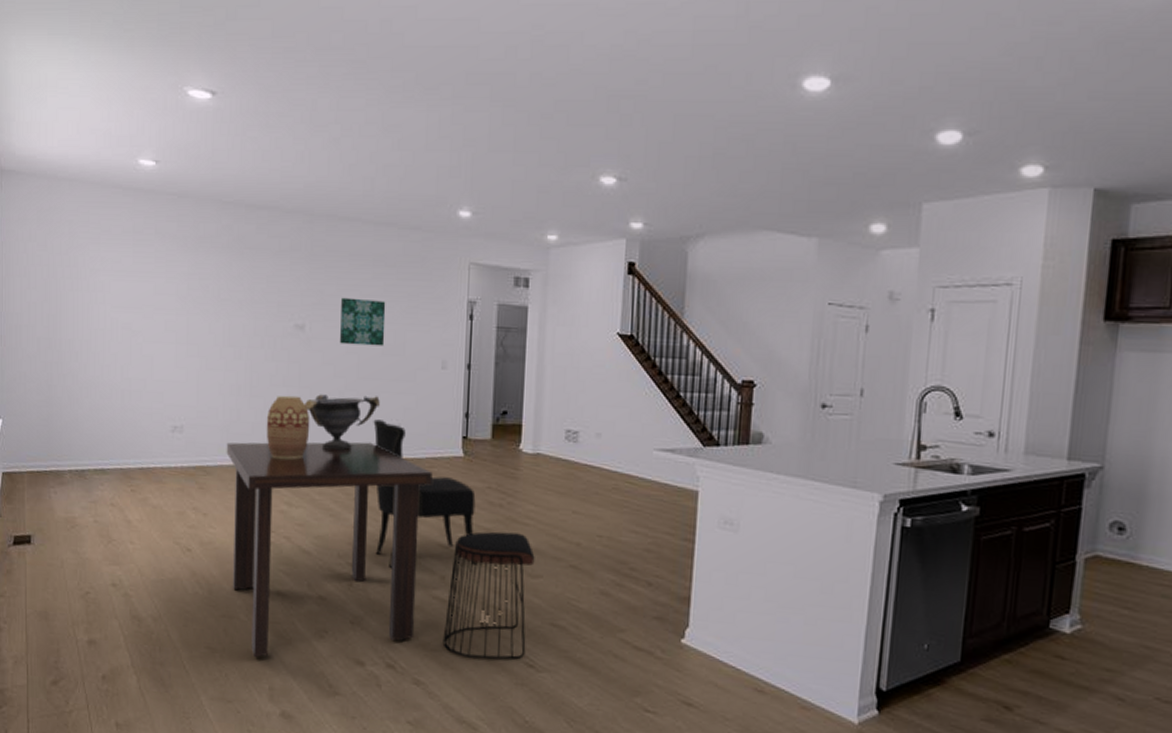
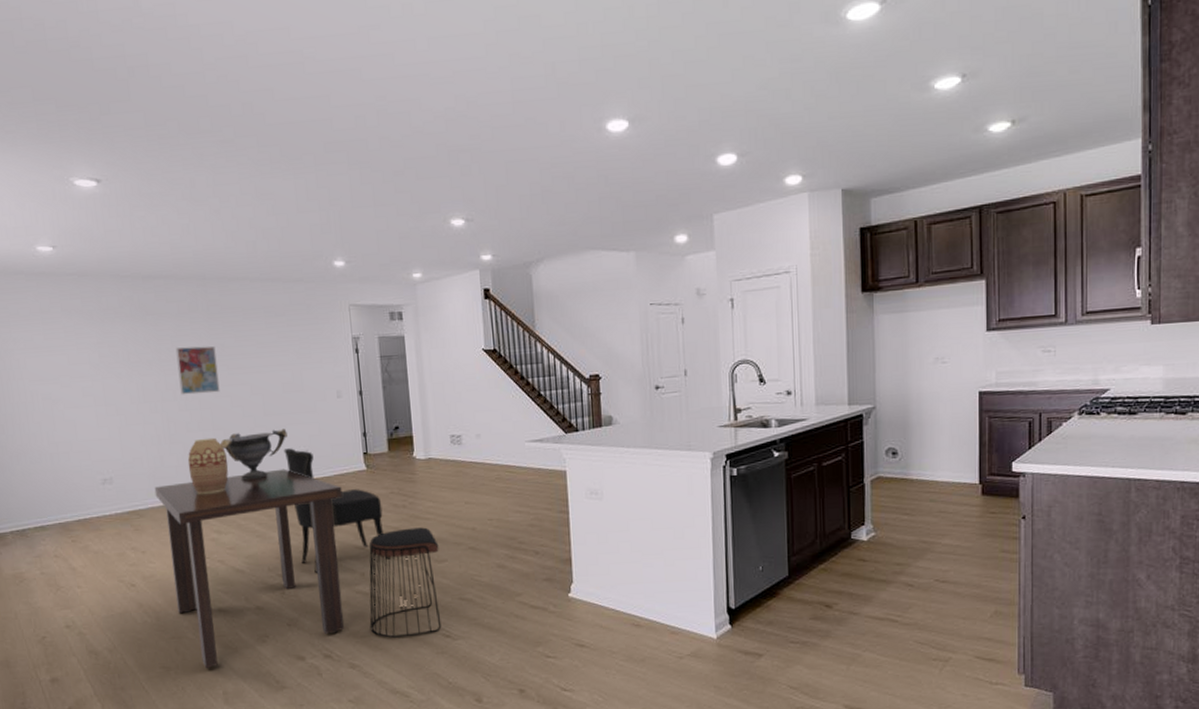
wall art: none [269,288,314,346] -> present [175,345,220,395]
wall art: present [340,297,386,346] -> none [241,346,285,388]

